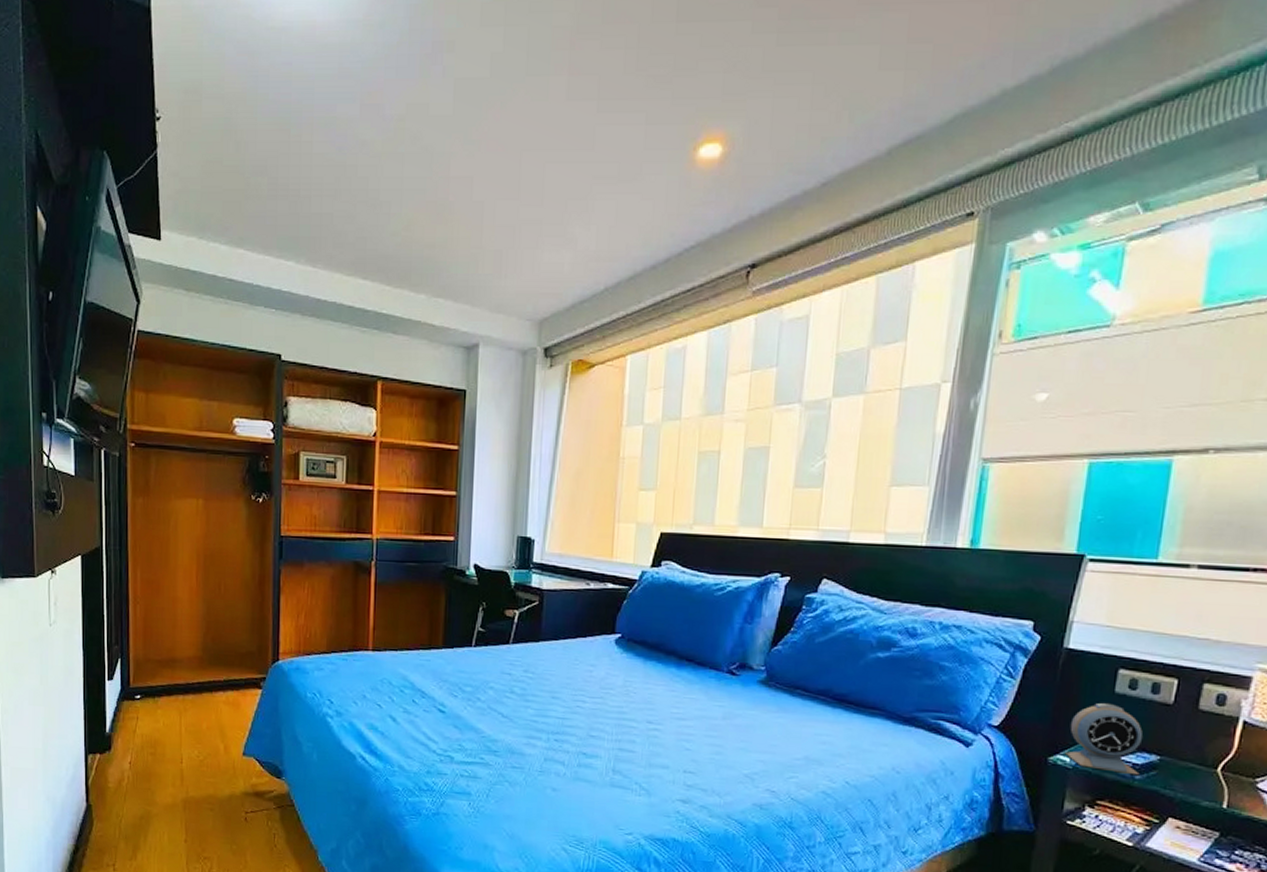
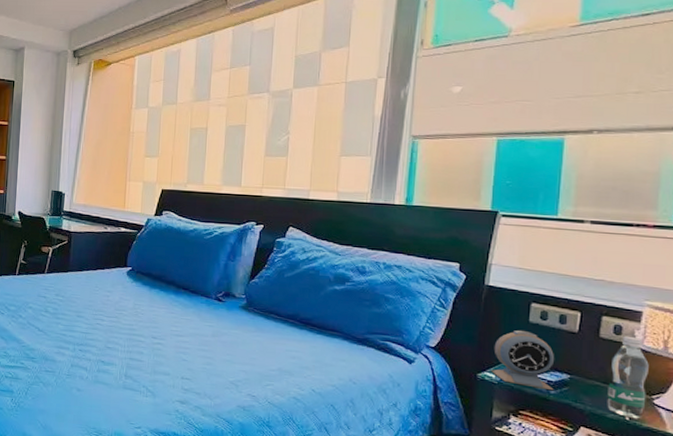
bottle: none [1201,707,1255,807] -> present [607,336,649,419]

